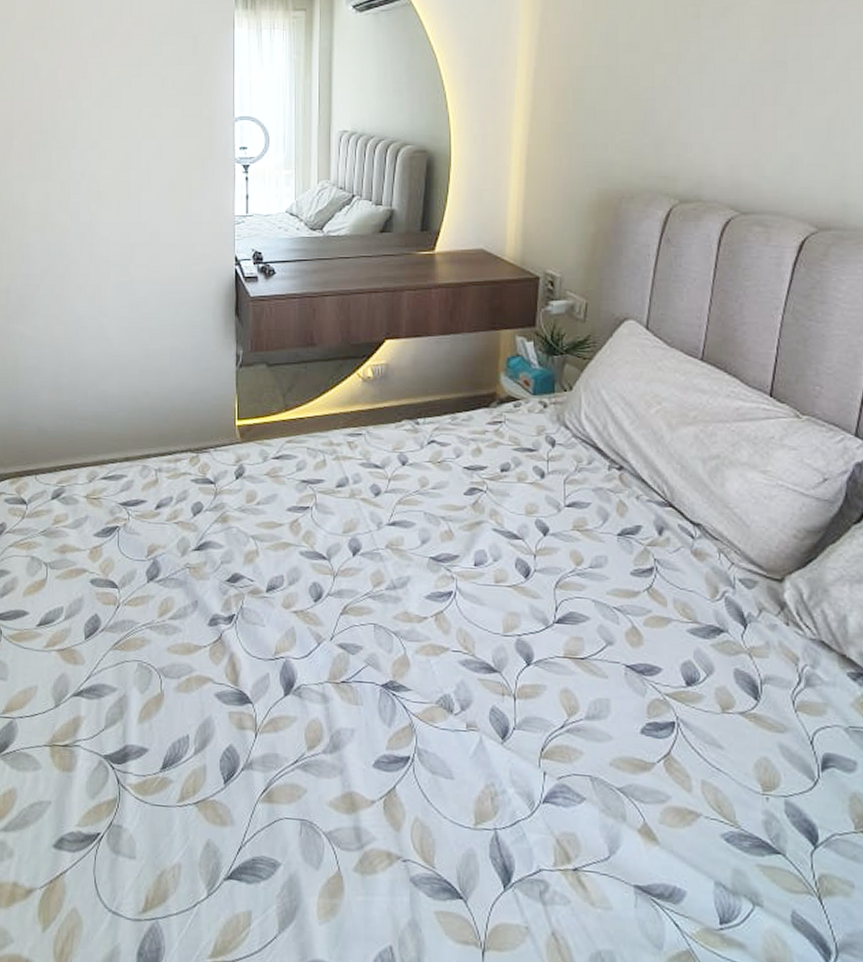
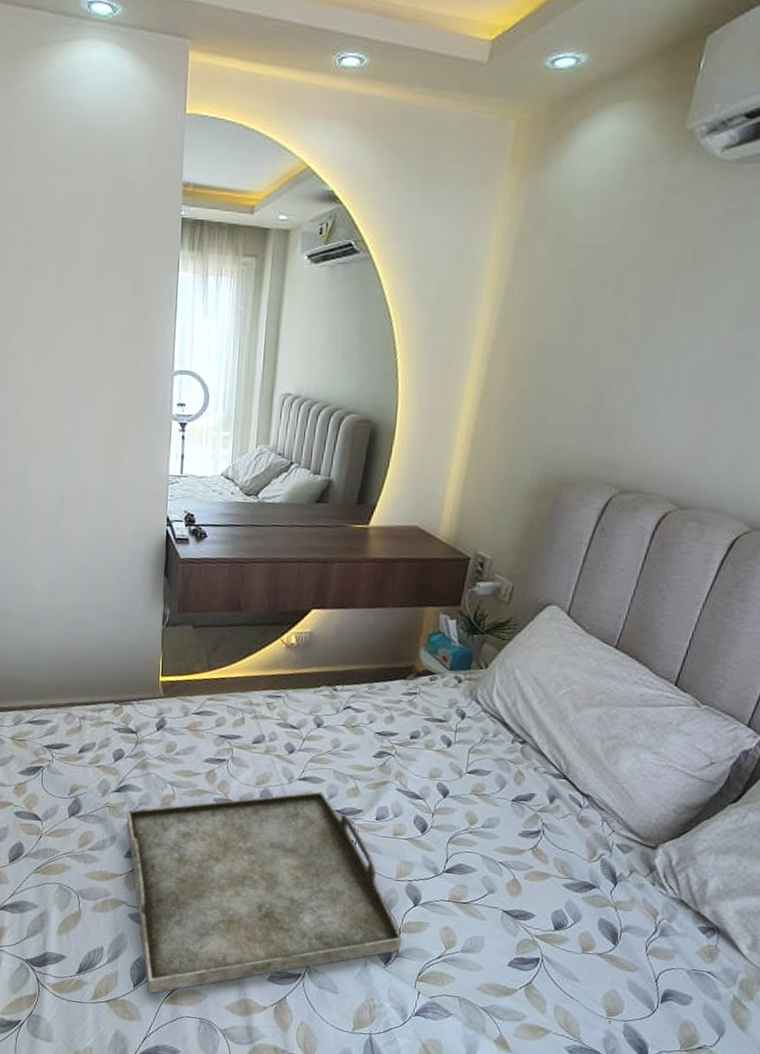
serving tray: none [209,537,519,791] -> present [127,791,403,994]

